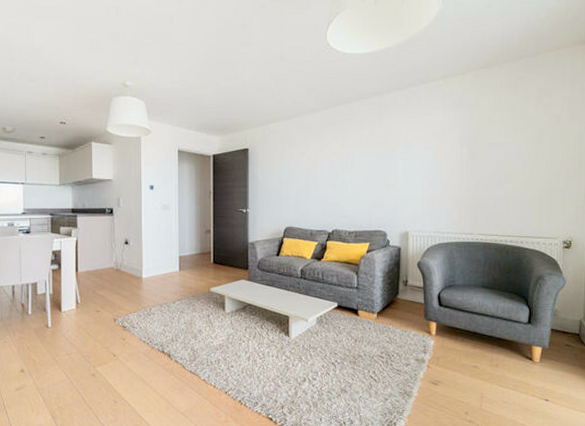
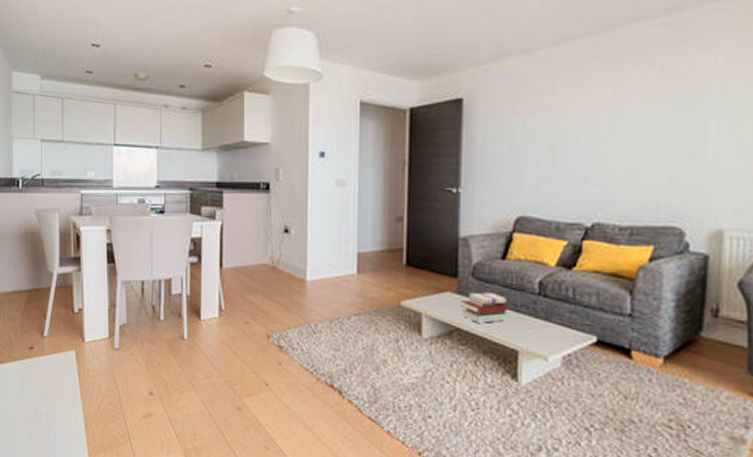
books: none [250,279,282,299] -> present [459,292,509,323]

